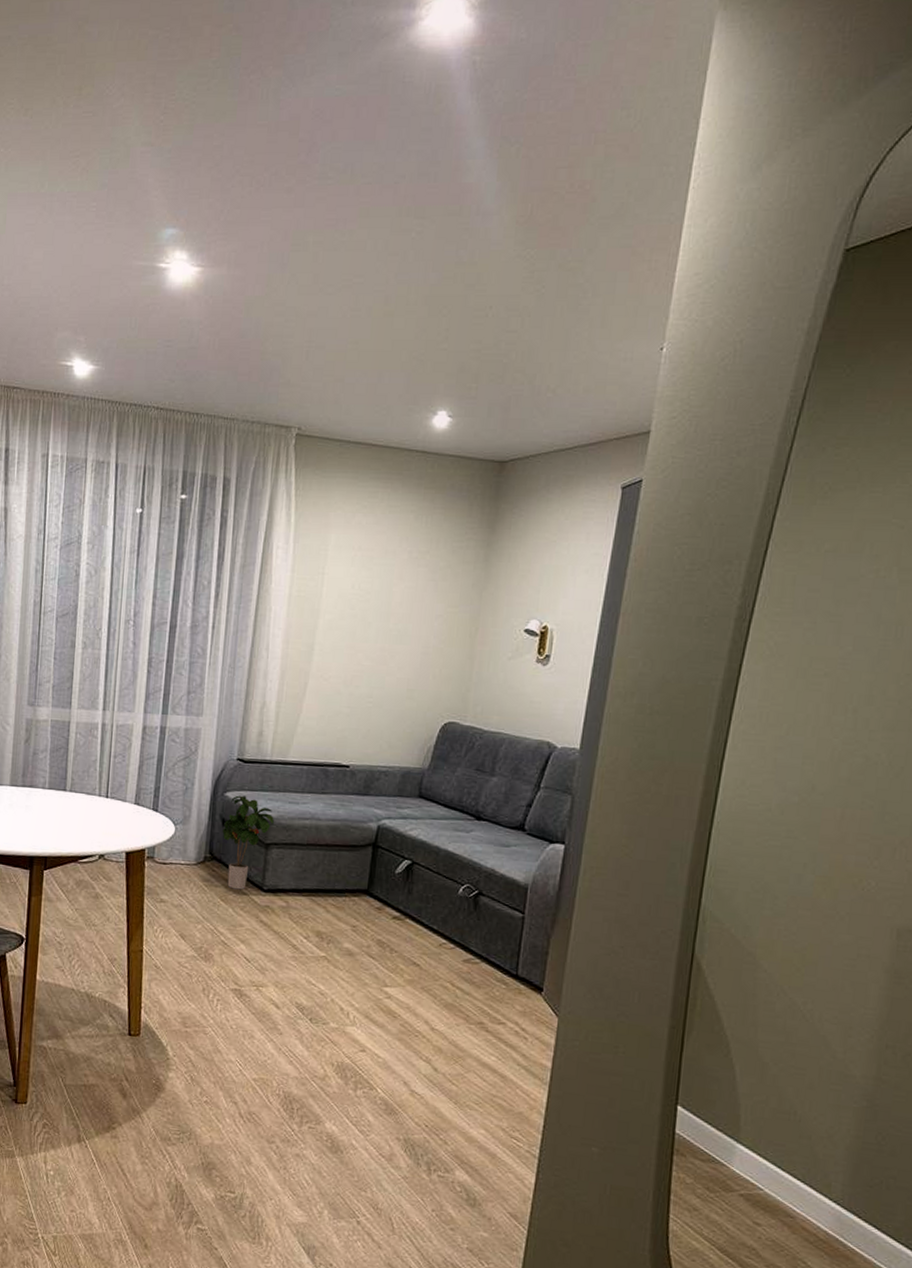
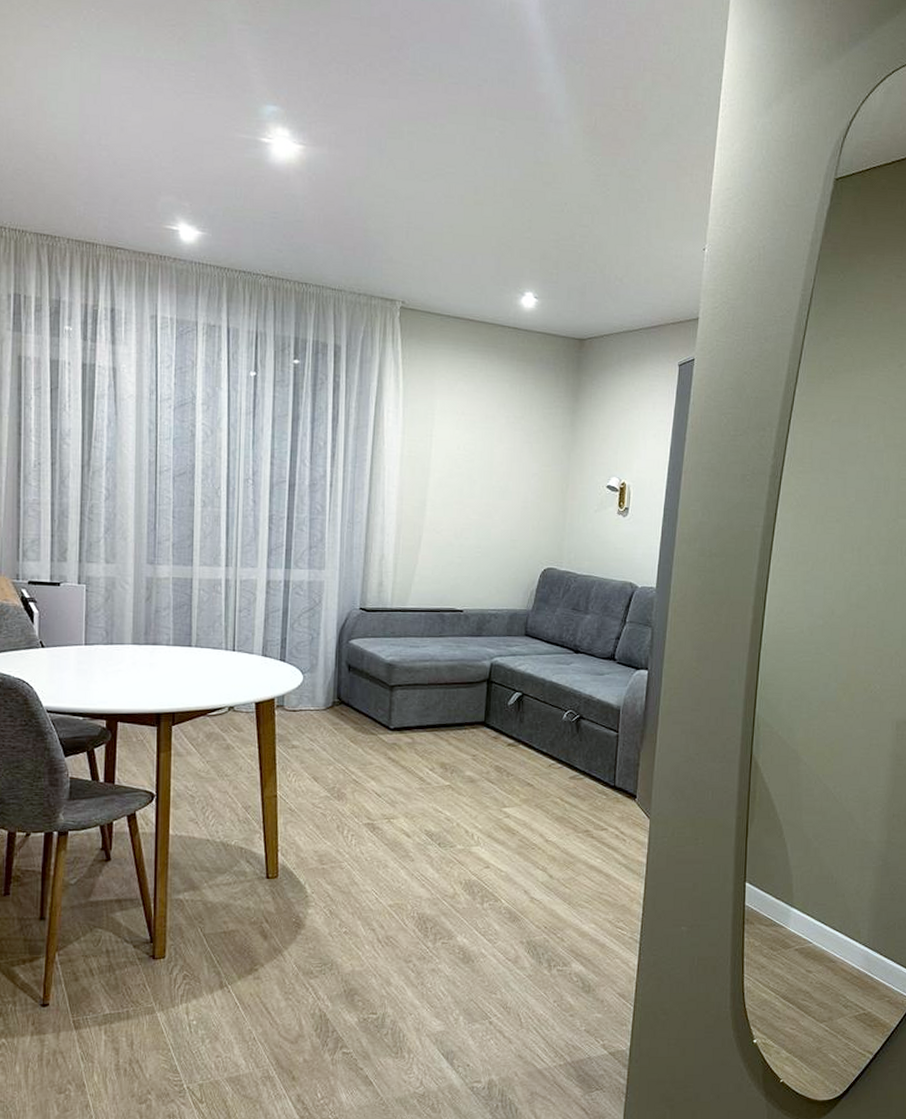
potted plant: present [222,795,274,890] -> none [349,642,397,730]

